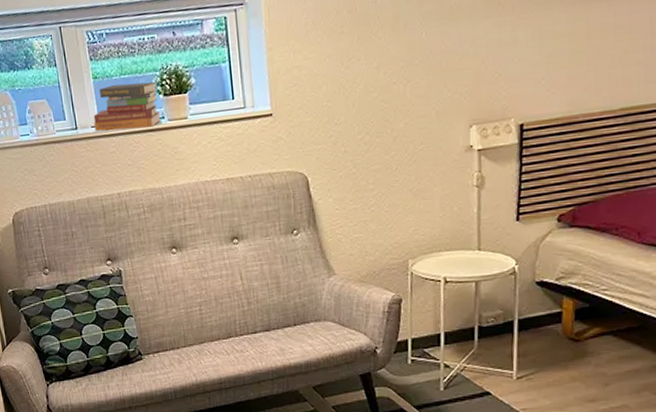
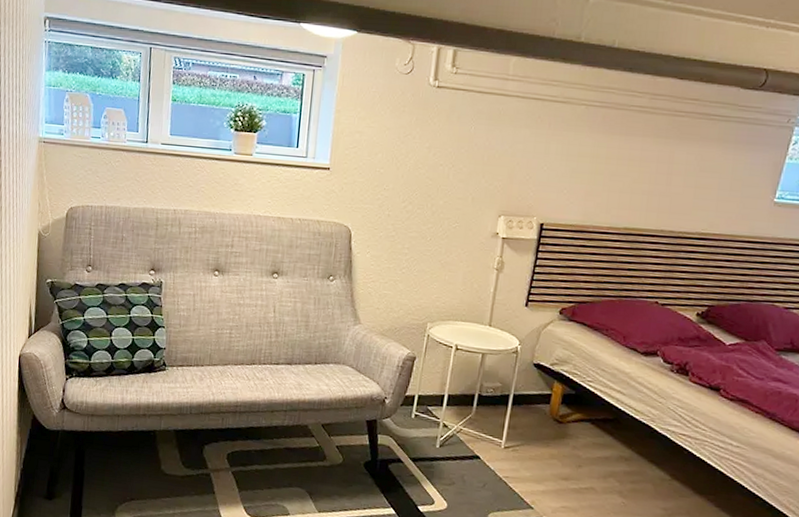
books: present [93,81,161,132] -> none [164,110,230,156]

